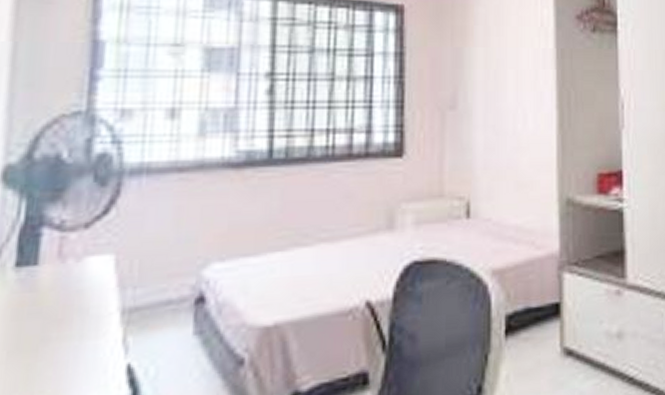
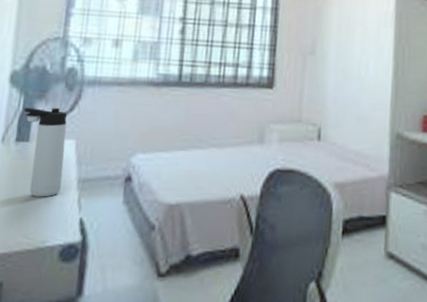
thermos bottle: none [26,211,100,344] -> present [23,107,68,197]

